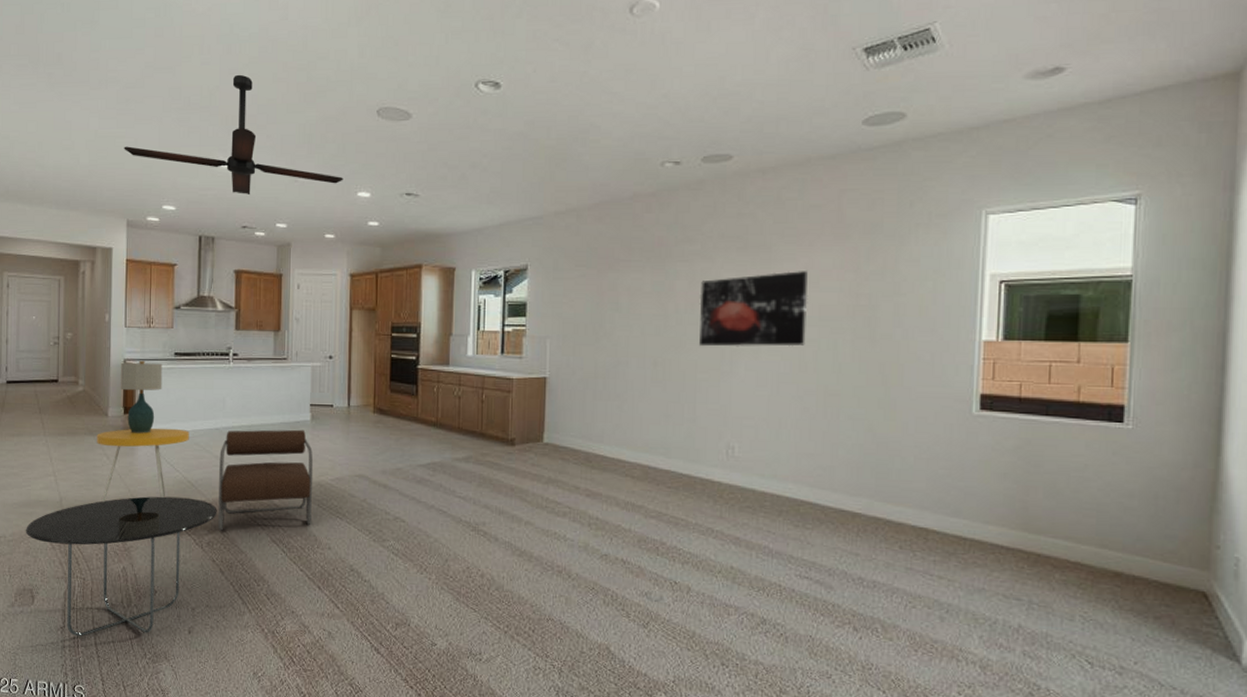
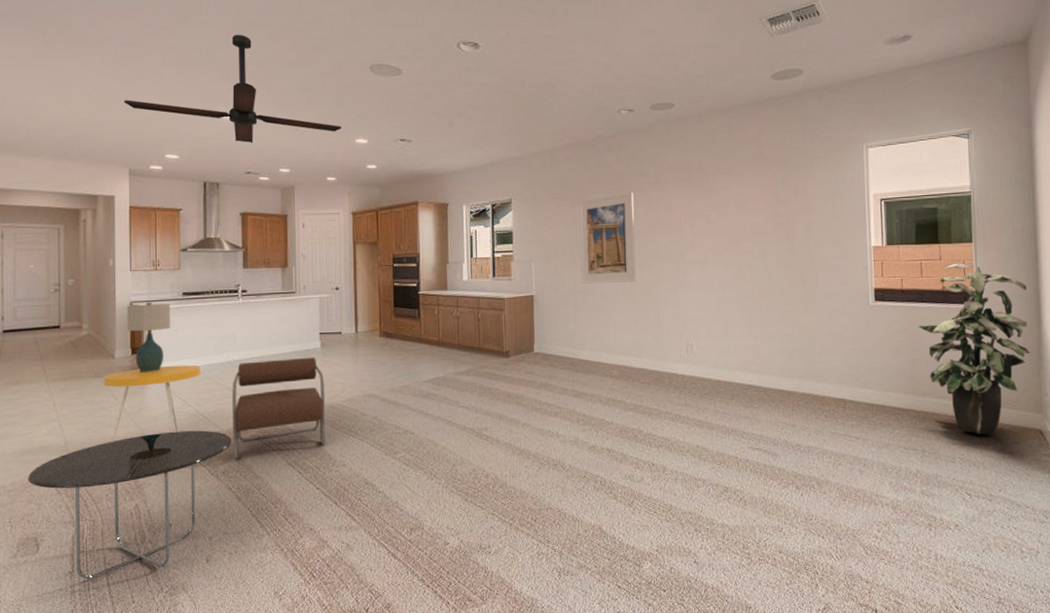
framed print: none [603,261,674,368] -> present [579,192,636,284]
wall art: present [699,271,808,347] -> none [656,196,742,262]
indoor plant: none [1038,369,1203,592] -> present [918,264,1030,435]

